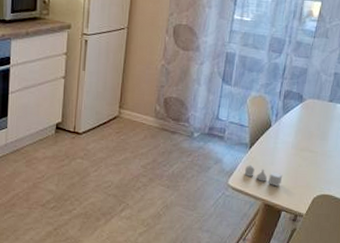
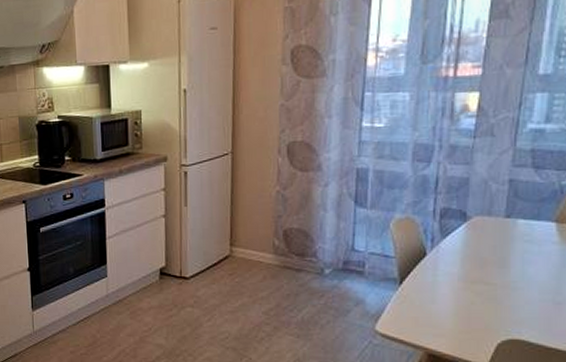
salt and pepper shaker set: present [244,165,283,187] -> none [395,305,450,331]

